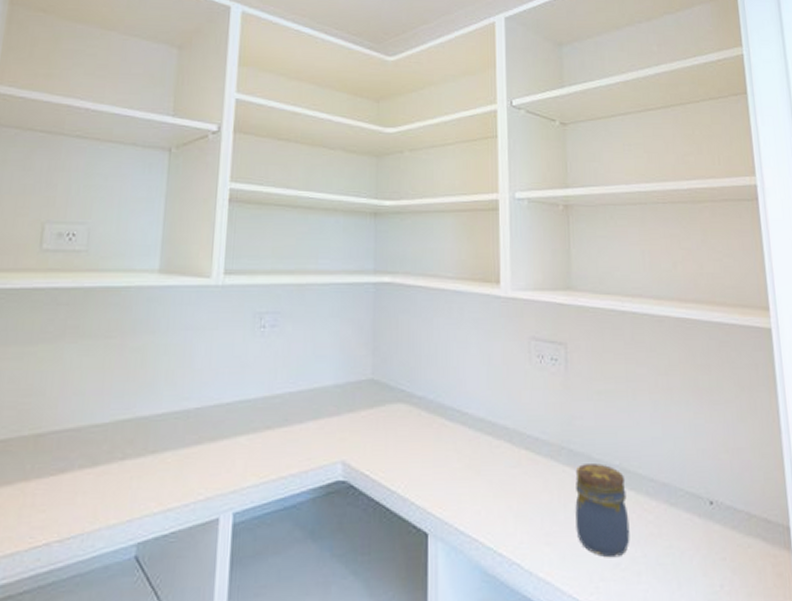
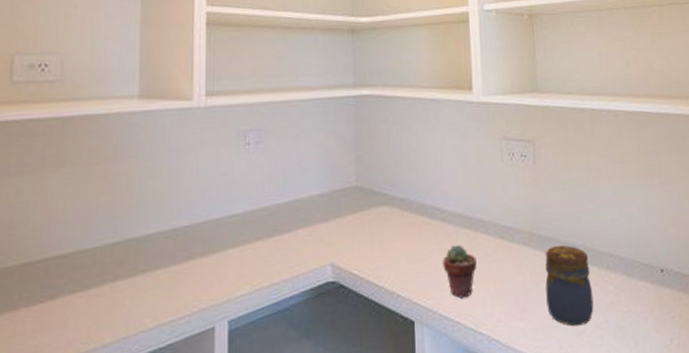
potted succulent: none [461,452,499,513] -> present [443,244,477,299]

